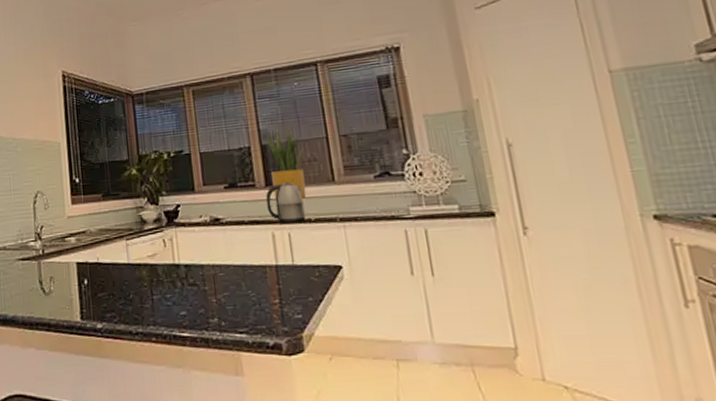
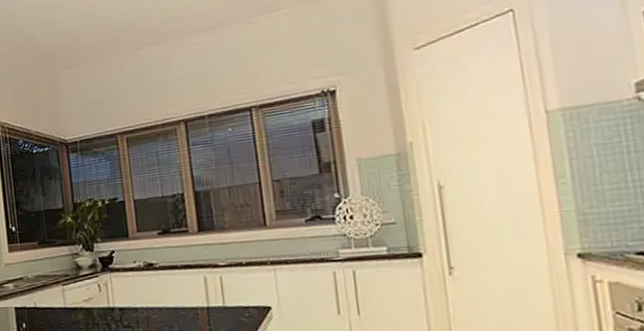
planter: present [265,128,306,200] -> none [198,174,238,244]
kettle: present [266,181,306,224] -> none [198,227,237,267]

